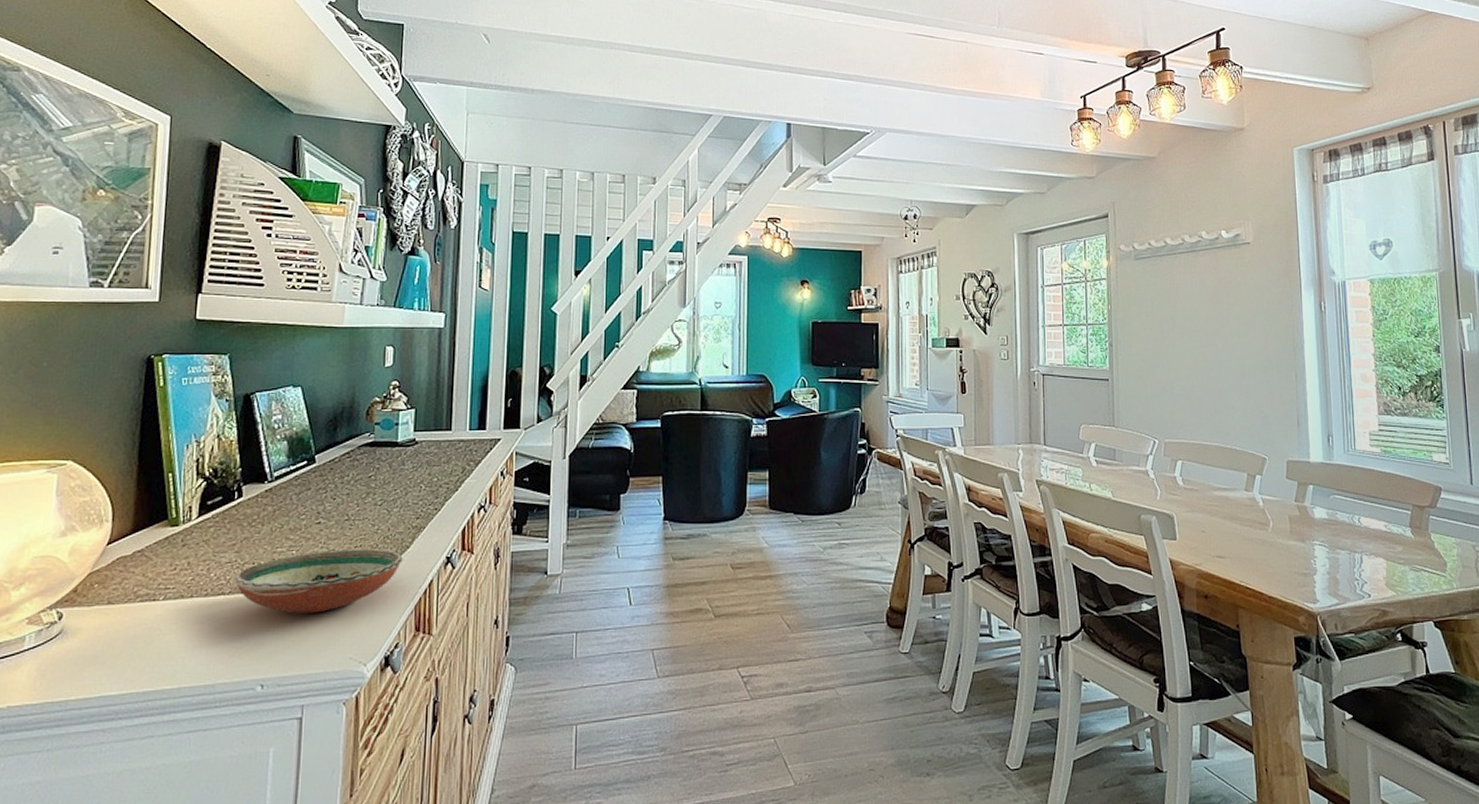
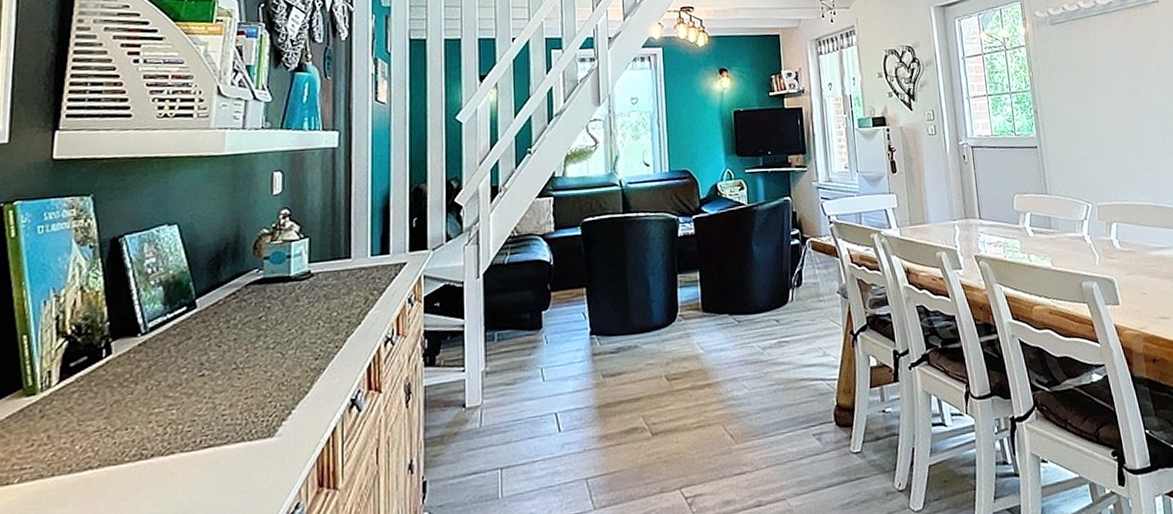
decorative bowl: present [234,549,403,614] -> none [103,398,301,483]

